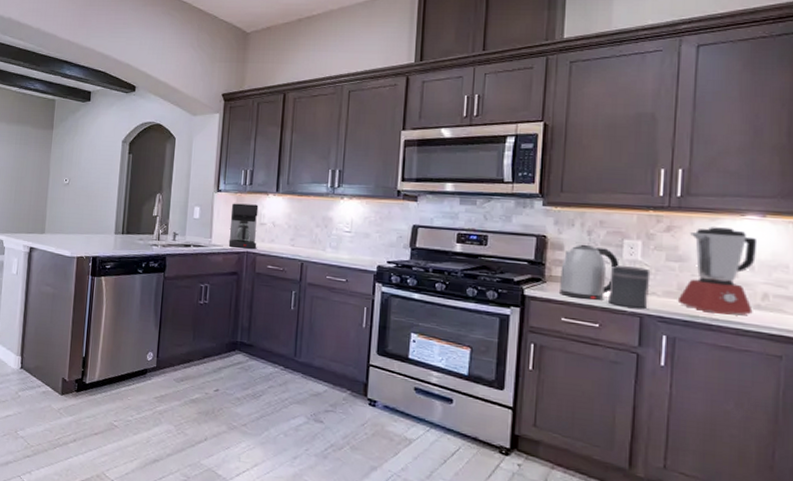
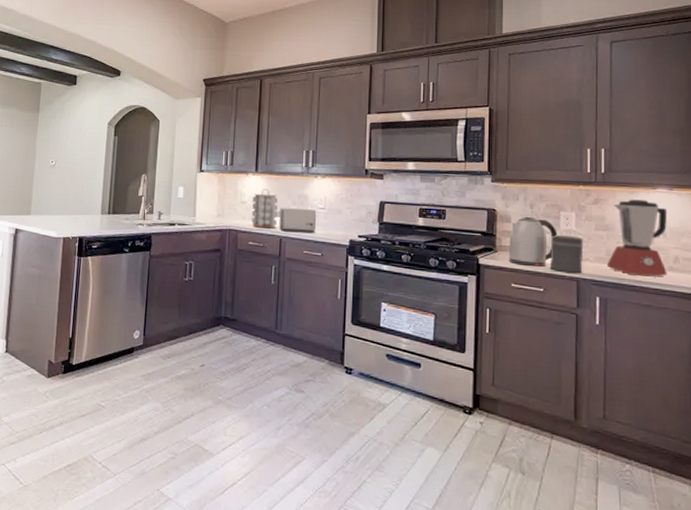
coffee maker: present [228,203,259,249] -> none [211,182,239,226]
spice rack: none [271,209,300,252] -> present [252,188,278,229]
toaster: none [300,230,342,258] -> present [279,208,317,234]

